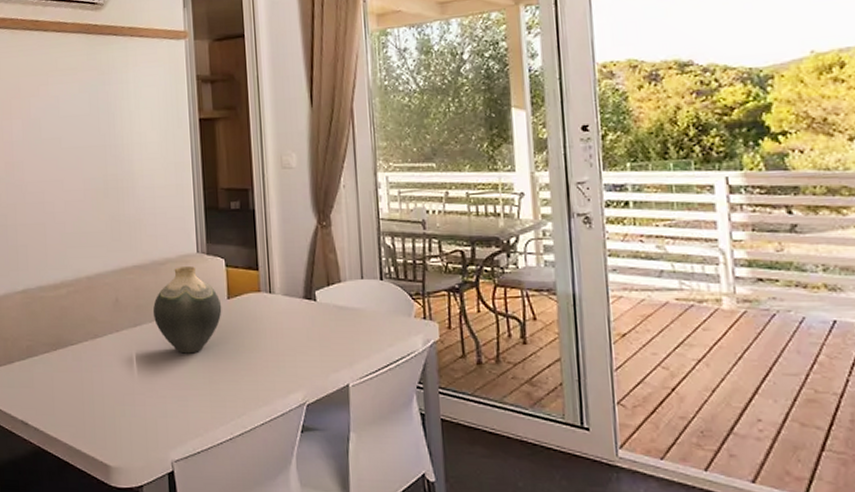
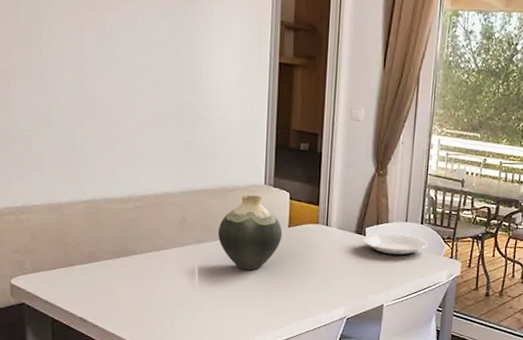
plate: none [312,294,392,323] -> present [361,233,428,257]

